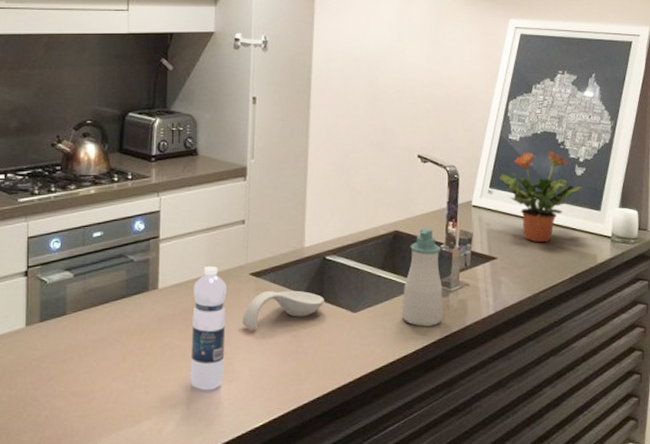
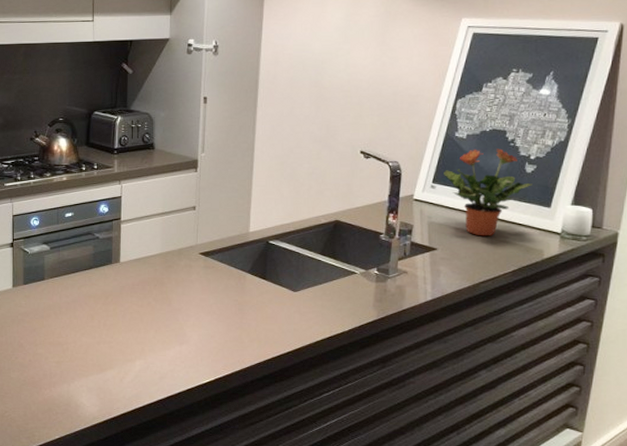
water bottle: present [190,266,227,391] -> none [147,246,179,350]
spoon rest: present [242,290,324,330] -> none [193,269,267,301]
soap bottle: present [401,228,443,327] -> none [339,219,381,308]

